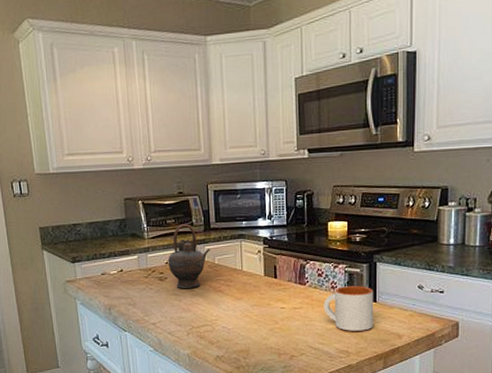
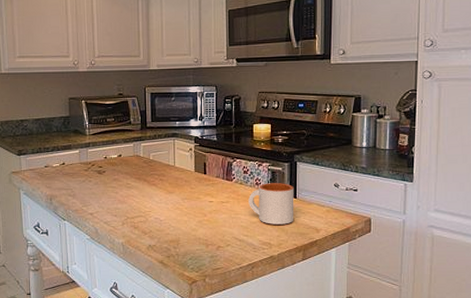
teapot: present [167,224,210,288] -> none [106,122,146,181]

